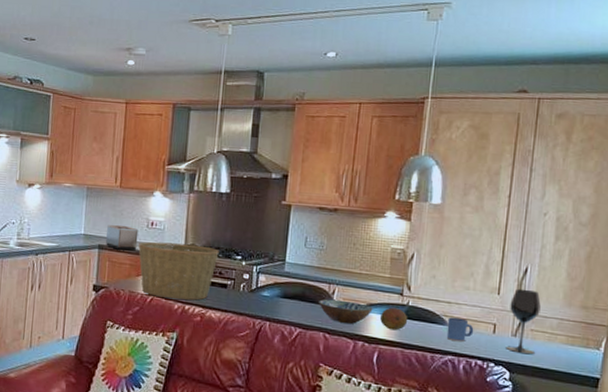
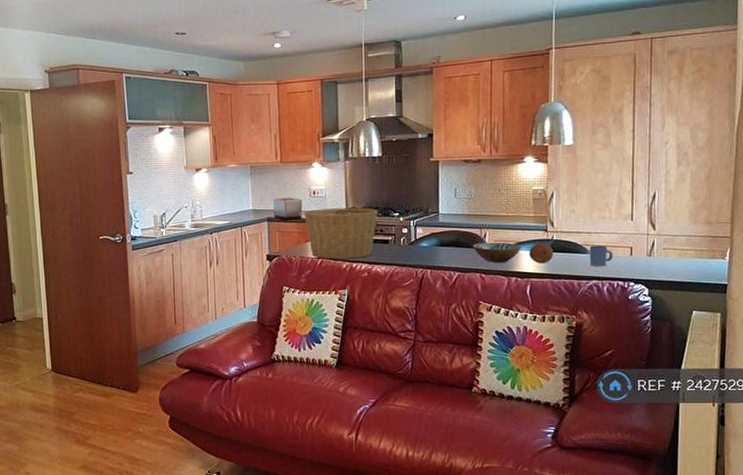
wineglass: present [506,288,541,355] -> none [643,212,670,271]

